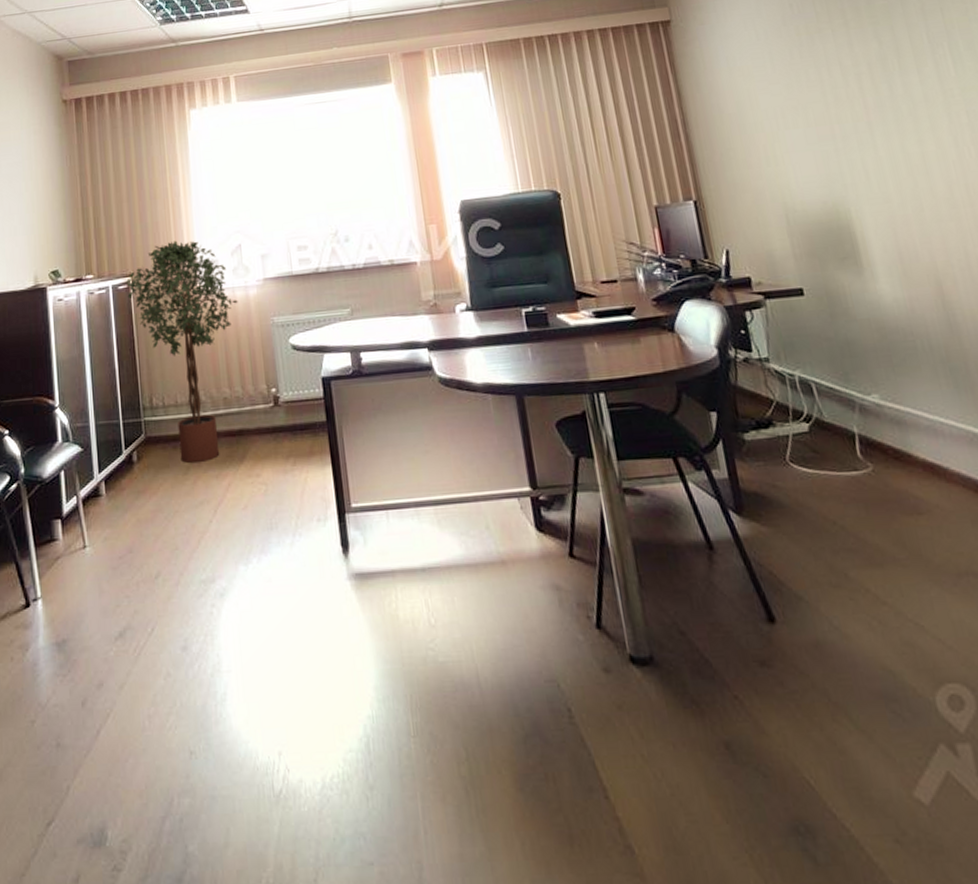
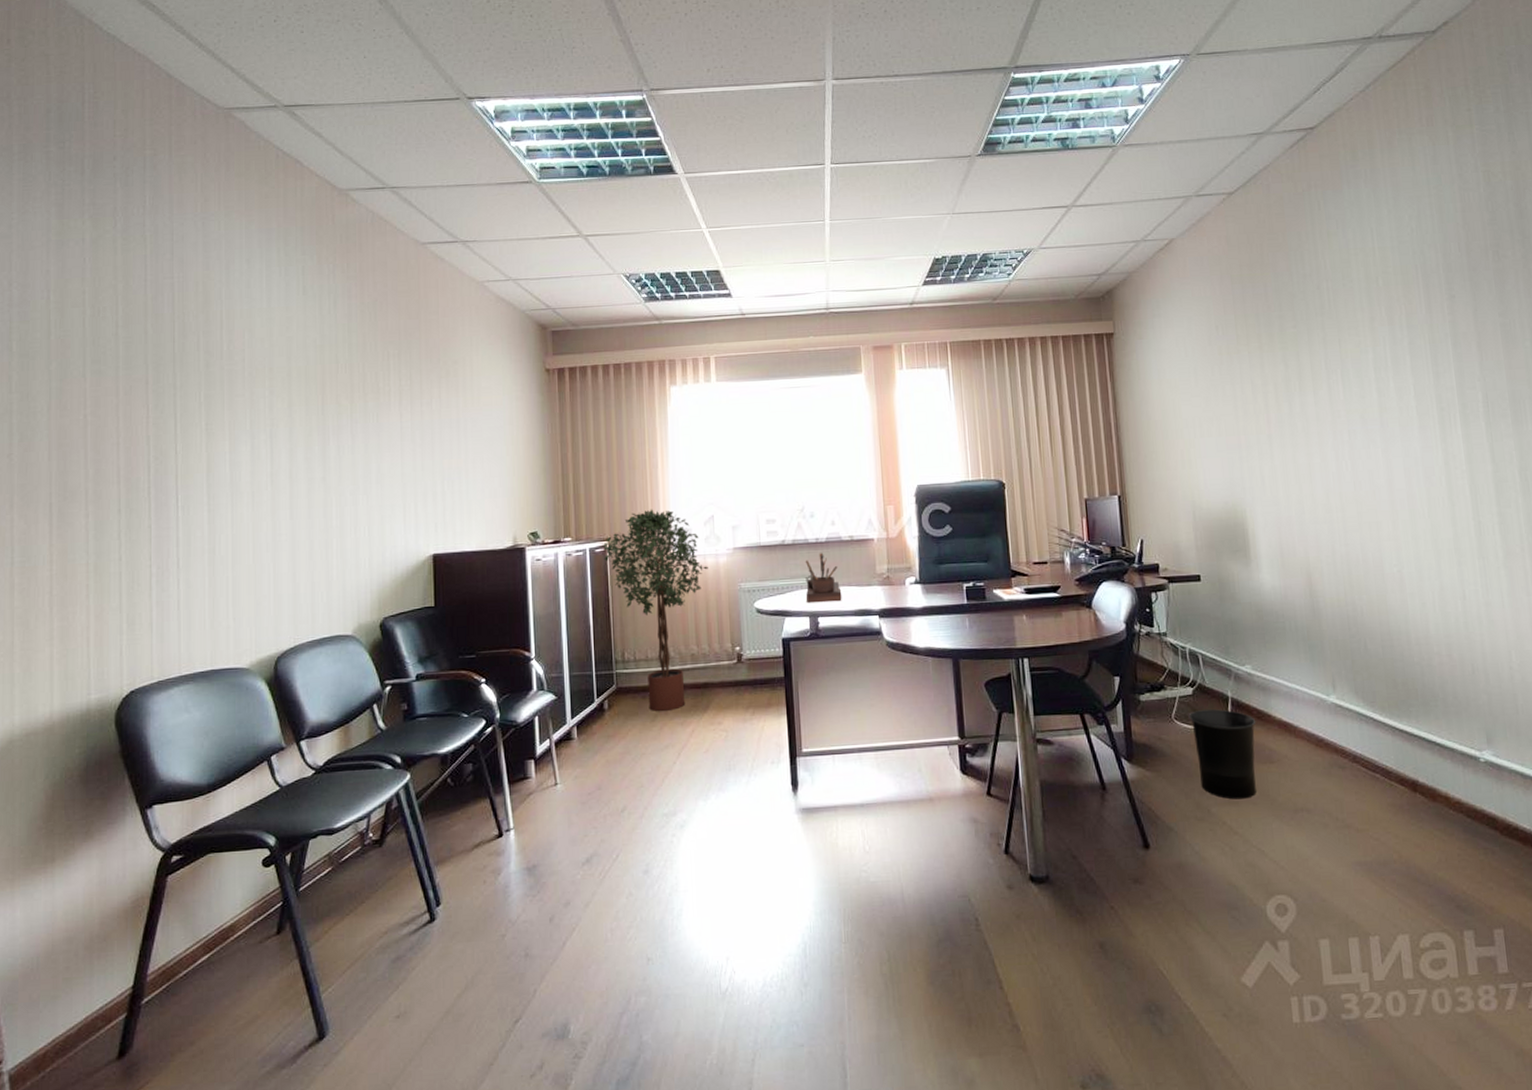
desk organizer: none [342,280,386,337] -> present [805,553,842,603]
waste bin: none [807,448,905,561] -> present [1188,709,1257,800]

